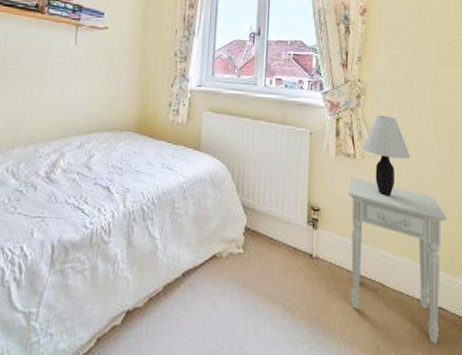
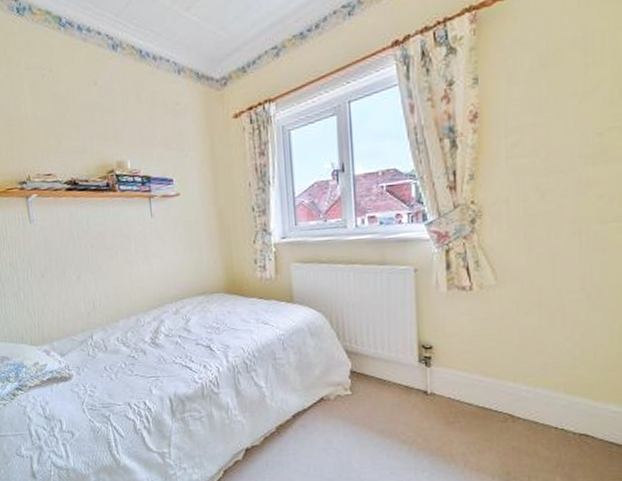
nightstand: present [349,177,448,344] -> none [465,311,595,469]
table lamp: present [362,114,411,196] -> none [480,237,545,327]

